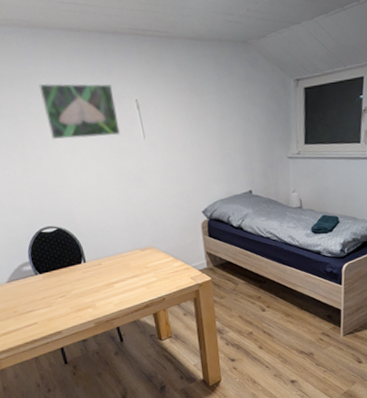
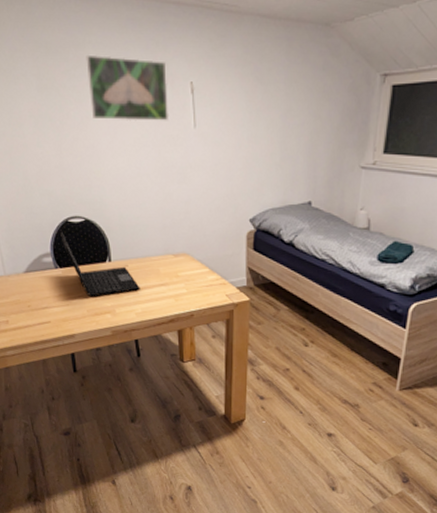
laptop: none [36,242,115,296] -> present [60,232,140,297]

